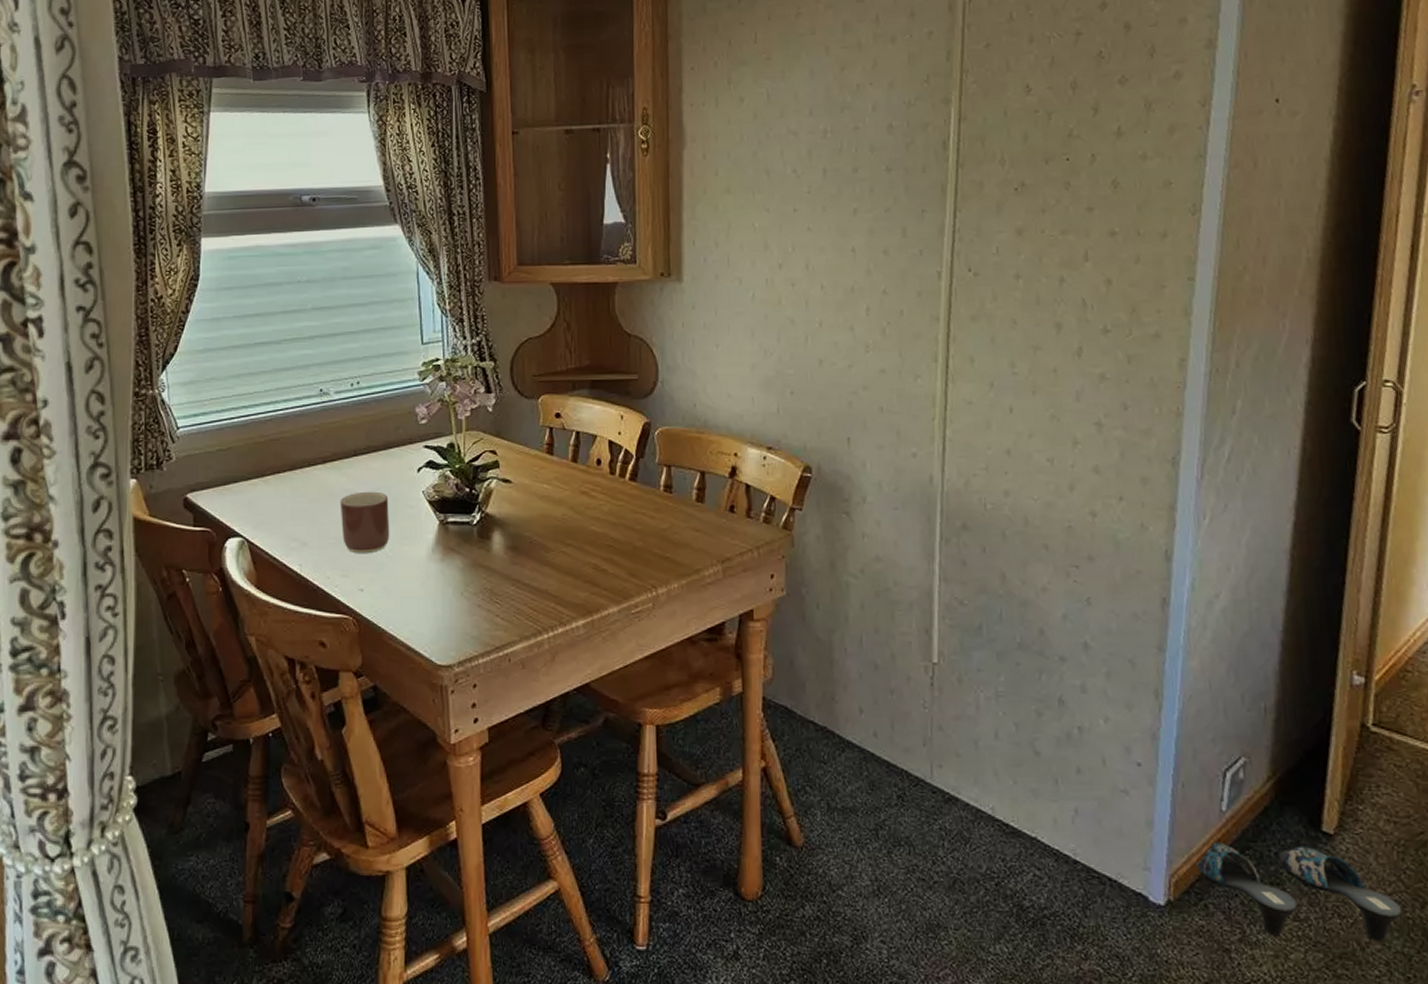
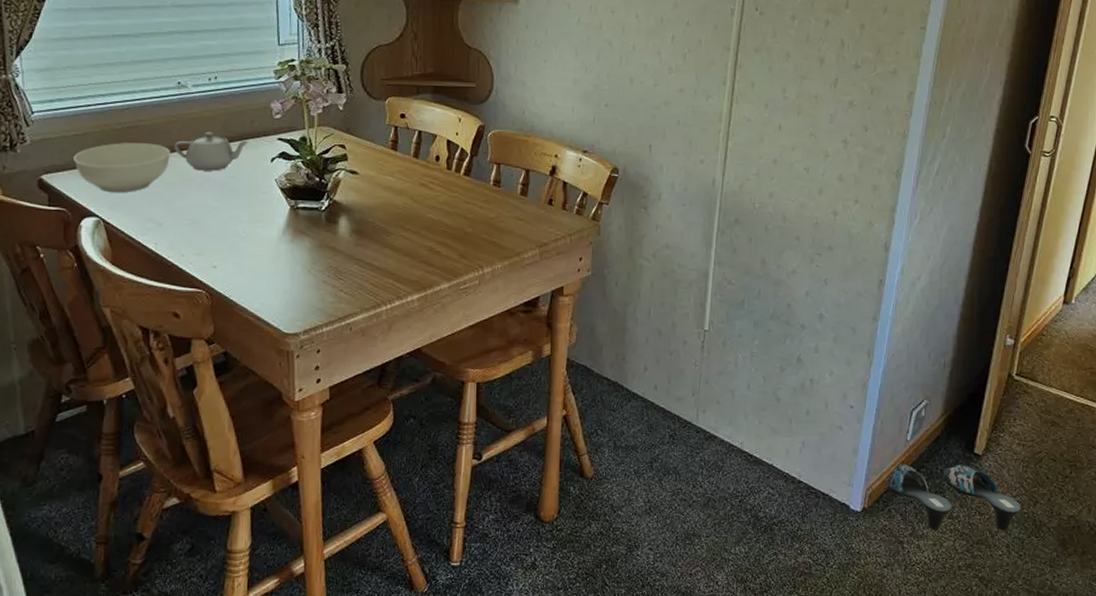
bowl: none [217,456,315,510] -> present [73,143,171,192]
teapot: none [317,441,394,484] -> present [174,131,249,171]
mug: present [340,491,390,554] -> none [195,178,244,235]

